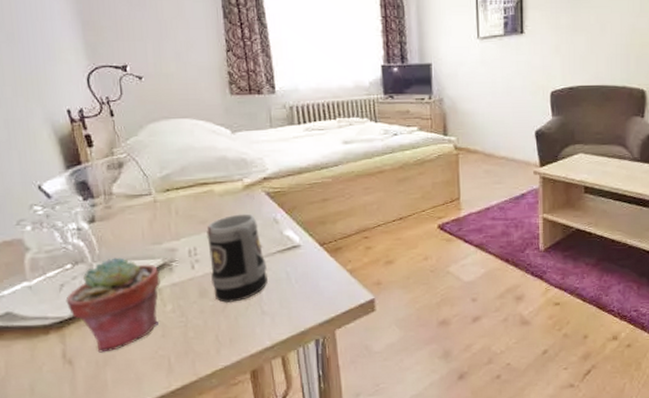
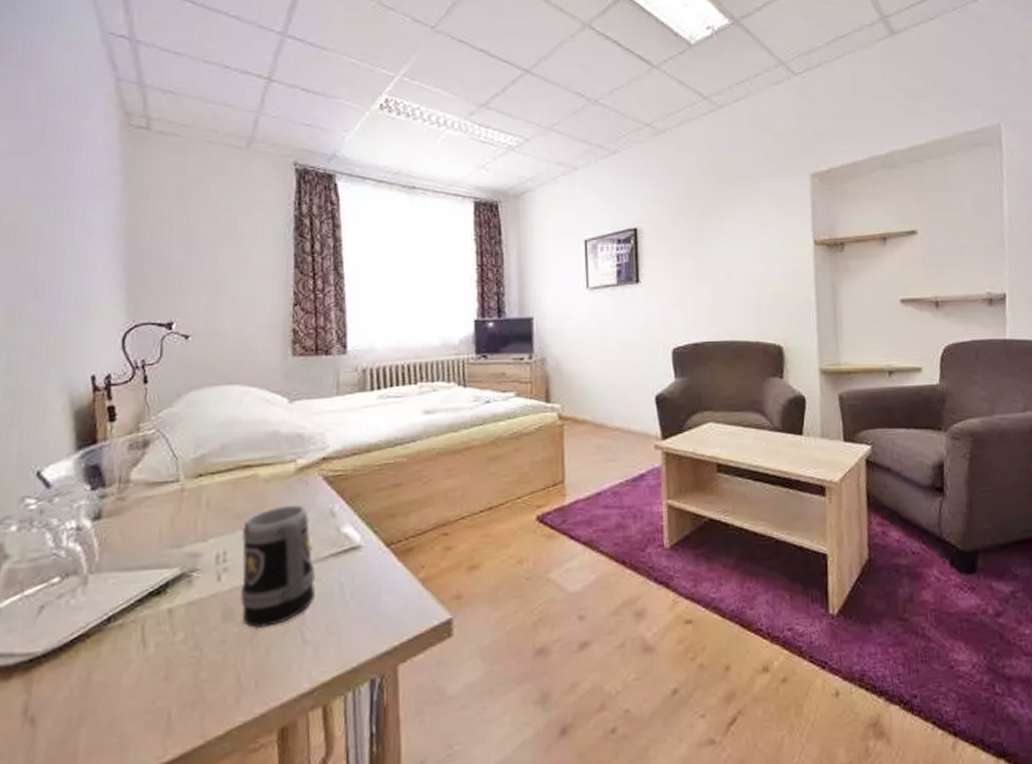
potted succulent: present [65,257,160,353] -> none [42,566,174,706]

